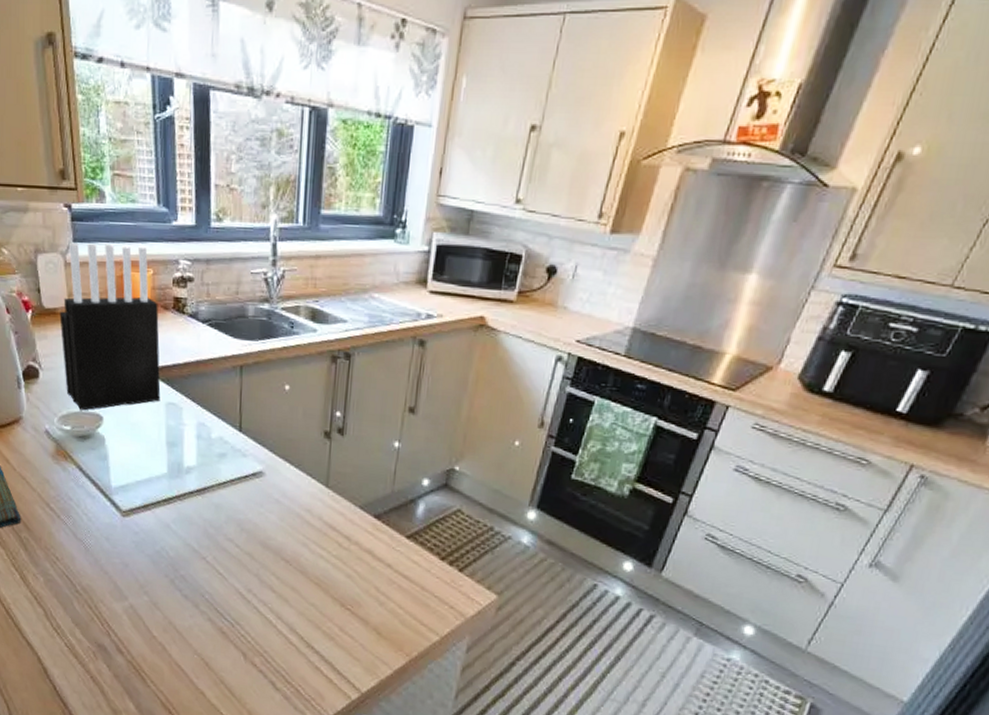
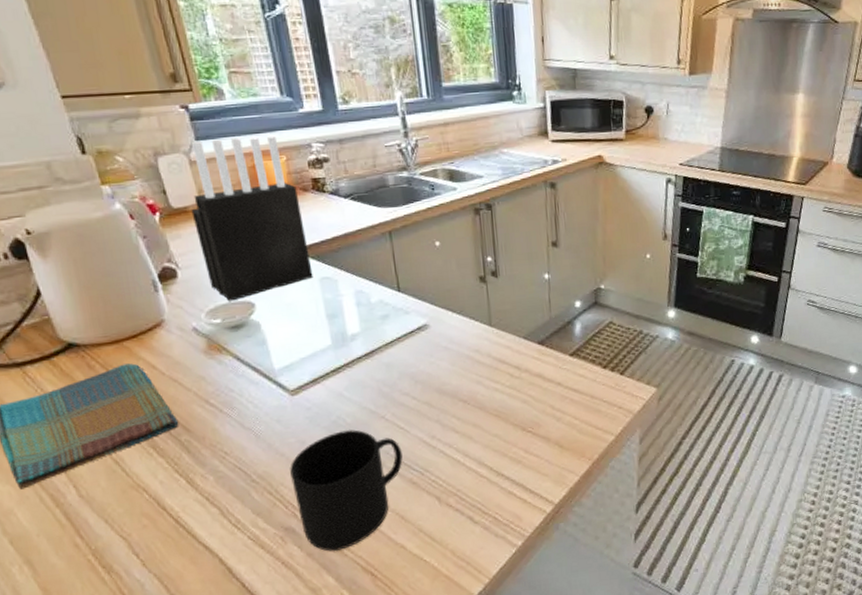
mug: none [110,562,217,680] -> present [290,429,403,552]

